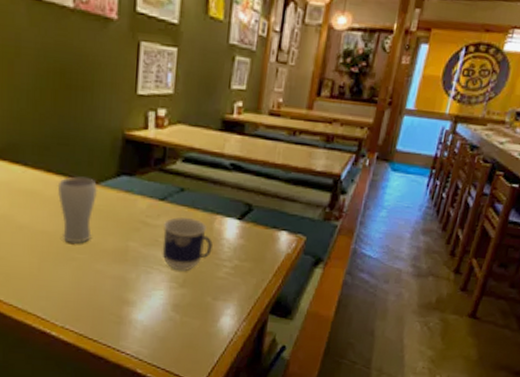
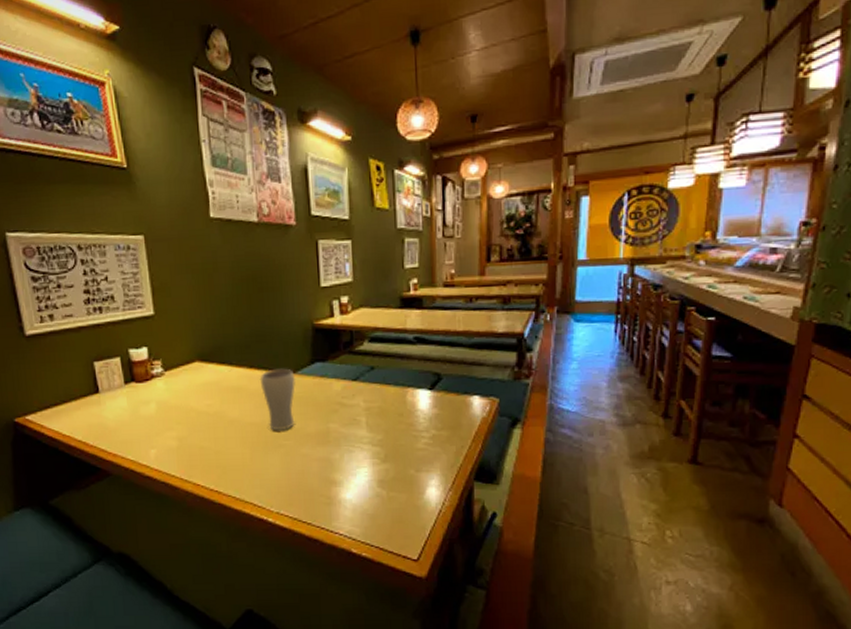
cup: present [162,217,213,271] -> none [360,394,408,447]

